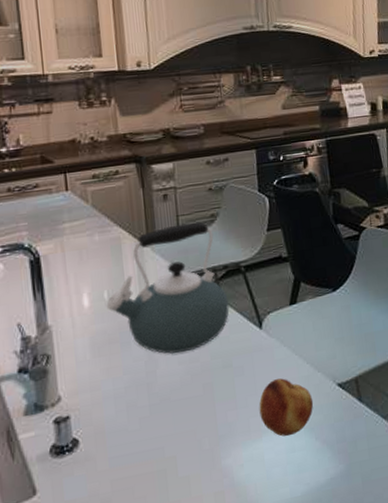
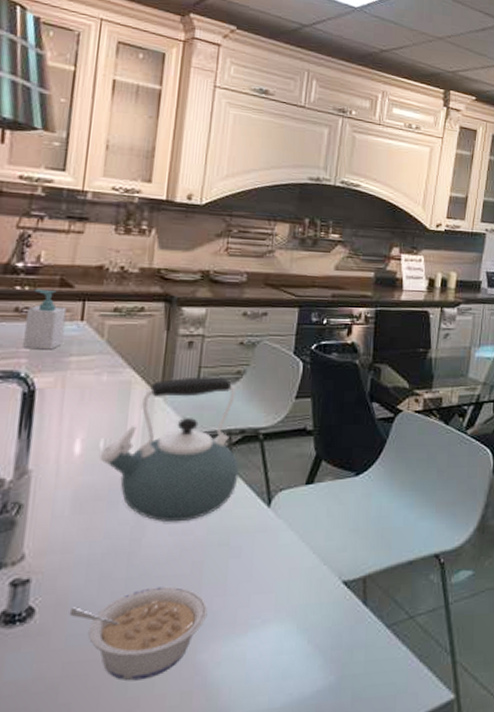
soap bottle: none [18,168,54,222] -> present [23,289,67,350]
legume: none [107,406,225,489] -> present [69,586,208,681]
fruit: present [259,378,314,437] -> none [250,567,313,635]

